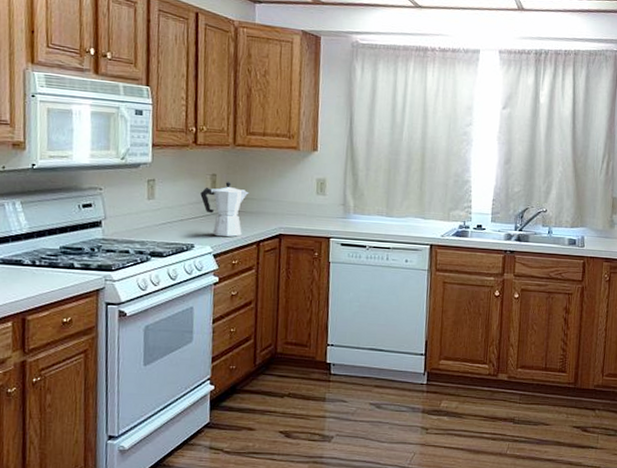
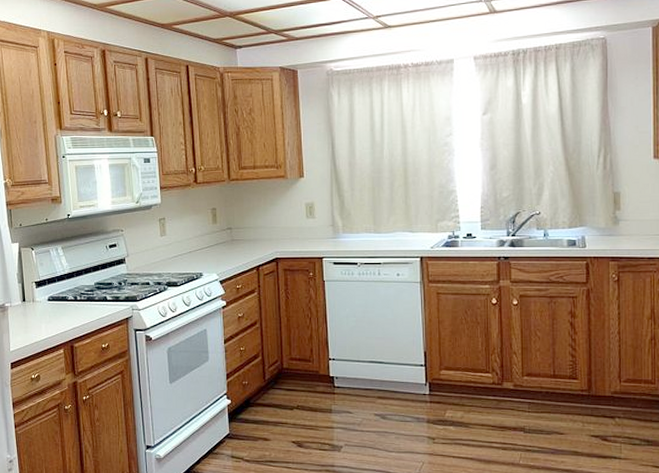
moka pot: present [200,182,249,237] -> none [204,214,246,265]

